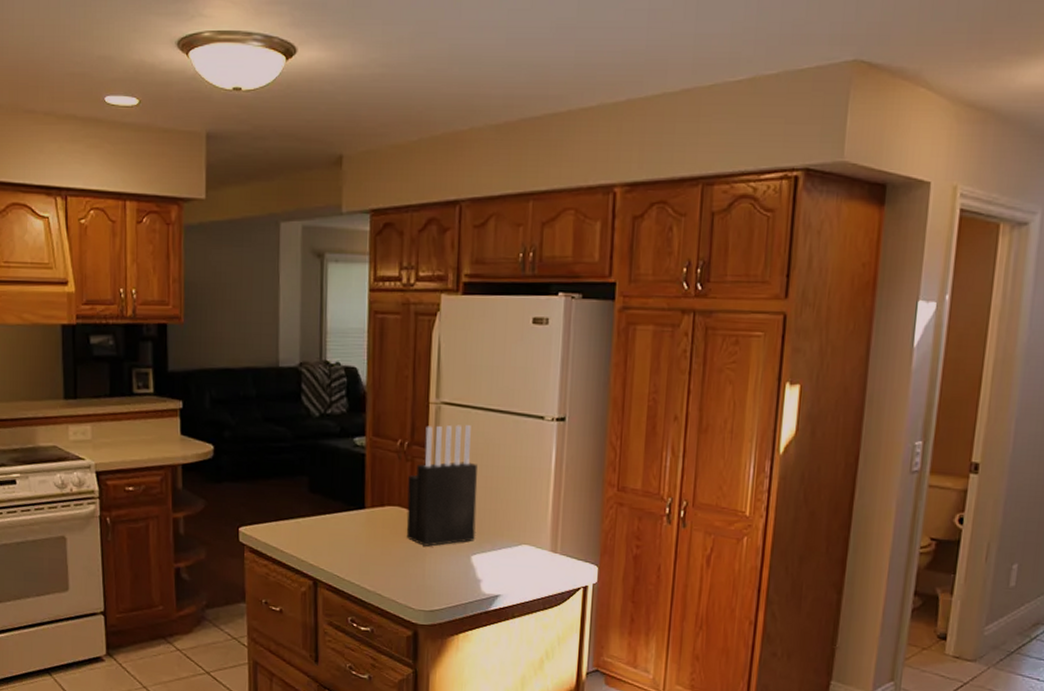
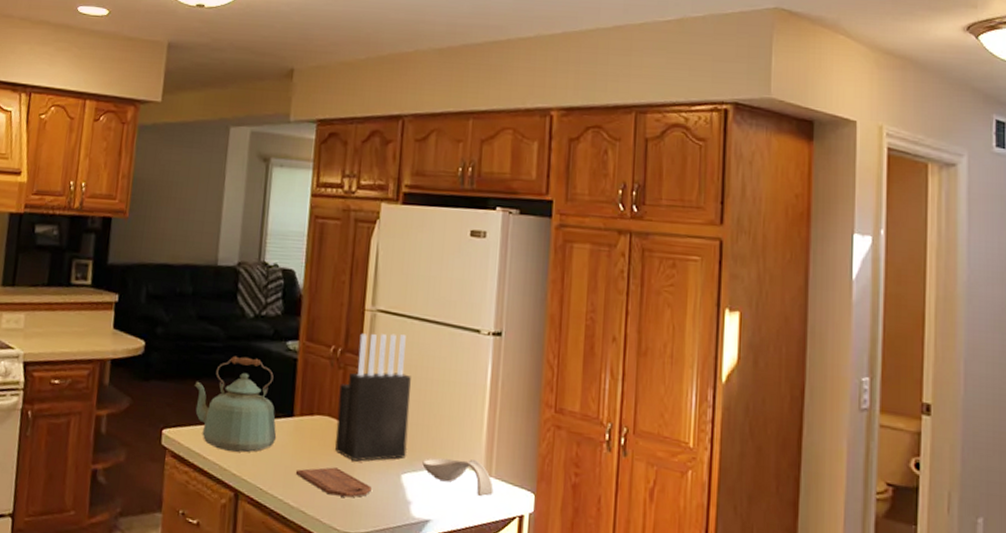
kettle: none [266,454,350,544] -> present [194,355,277,453]
cutting board: none [370,553,443,579] -> present [295,467,372,498]
spoon rest: none [491,539,559,571] -> present [422,458,494,496]

